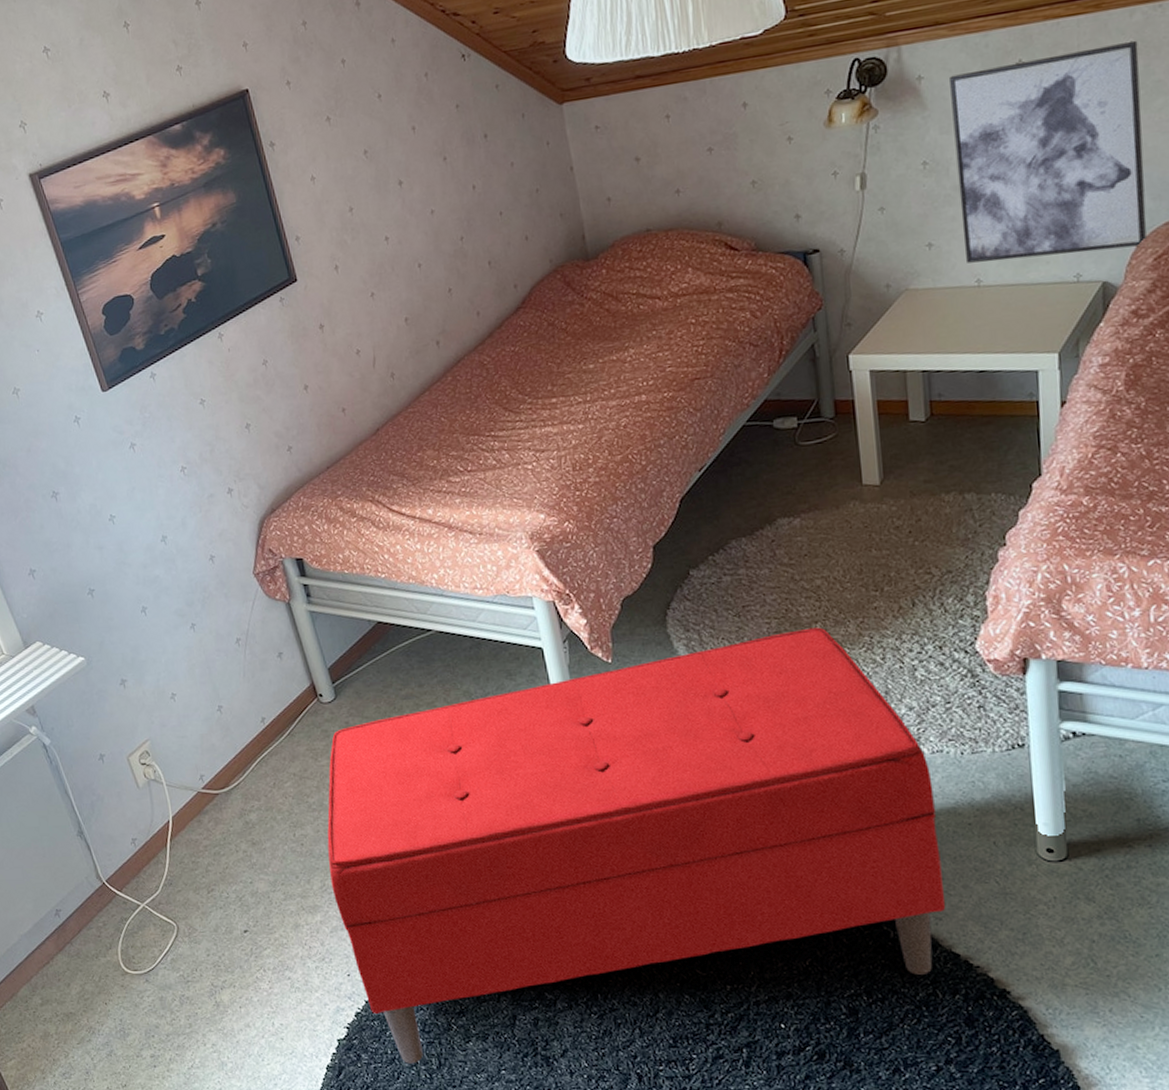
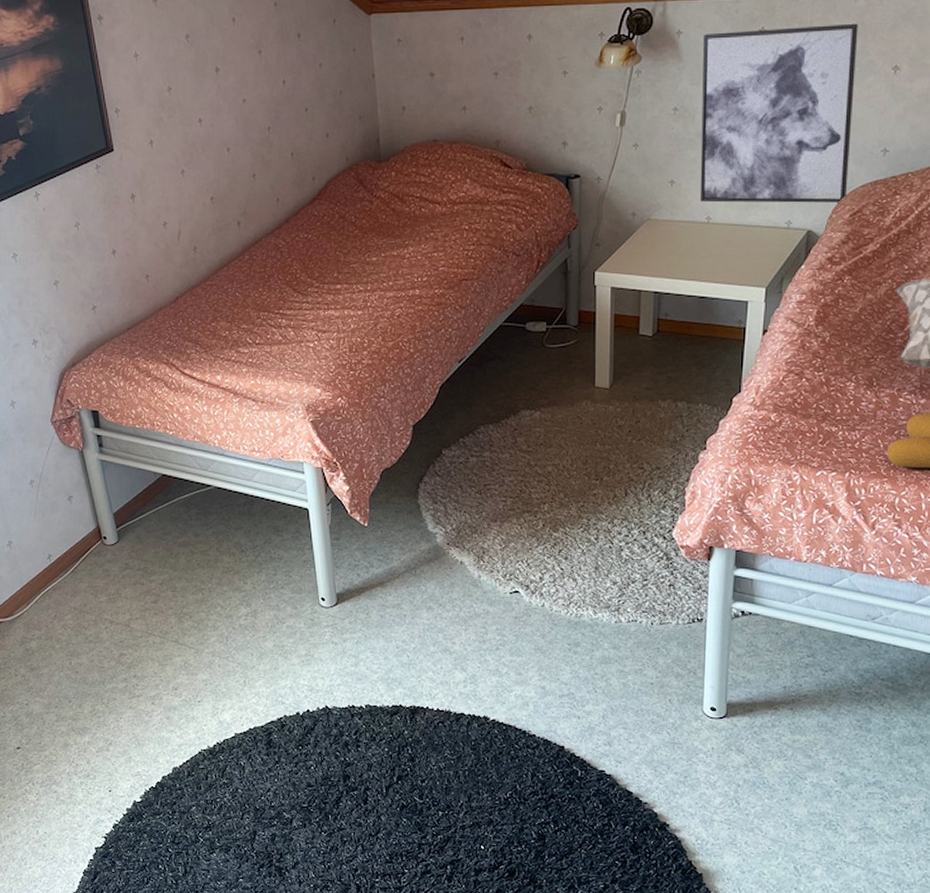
bench: present [327,627,946,1064] -> none [100,508,626,871]

